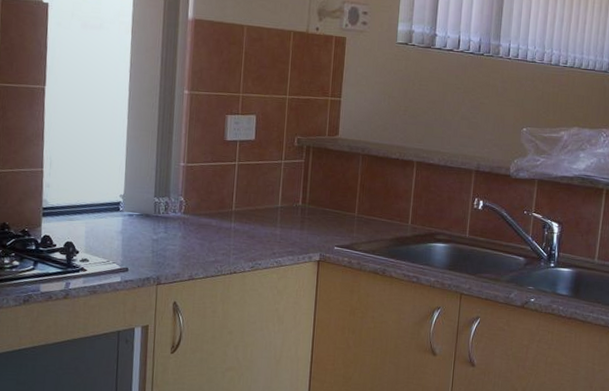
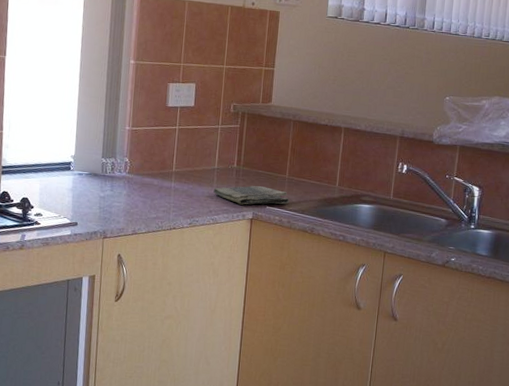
dish towel: none [277,225,359,246] -> present [213,186,290,205]

